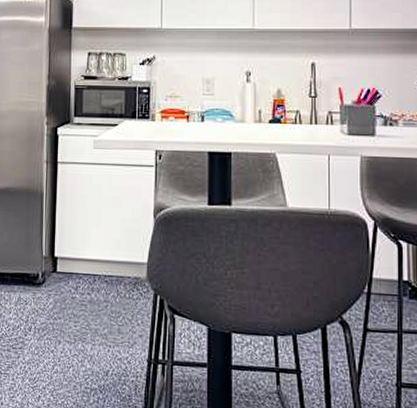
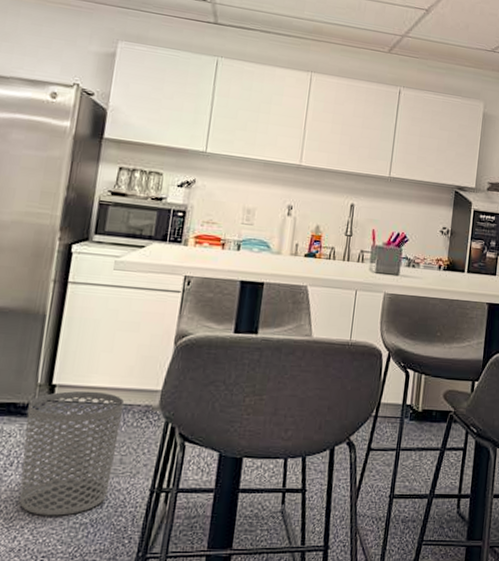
waste bin: none [37,262,116,380] -> present [19,390,125,516]

